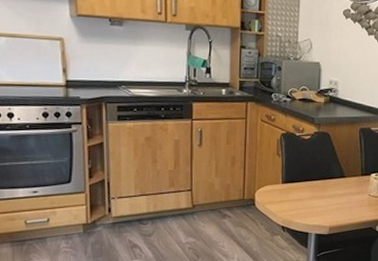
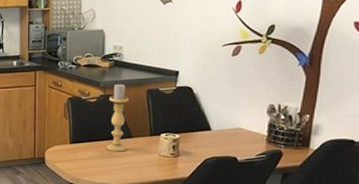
candle holder: none [319,120,342,192] -> present [106,83,129,152]

